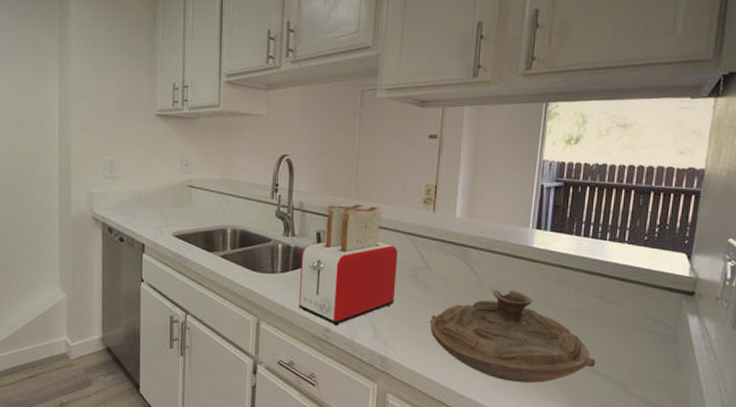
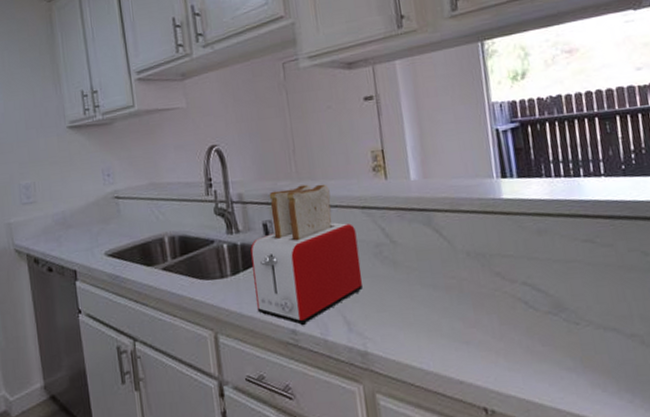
decorative bowl: present [429,289,596,384] -> none [406,250,603,356]

